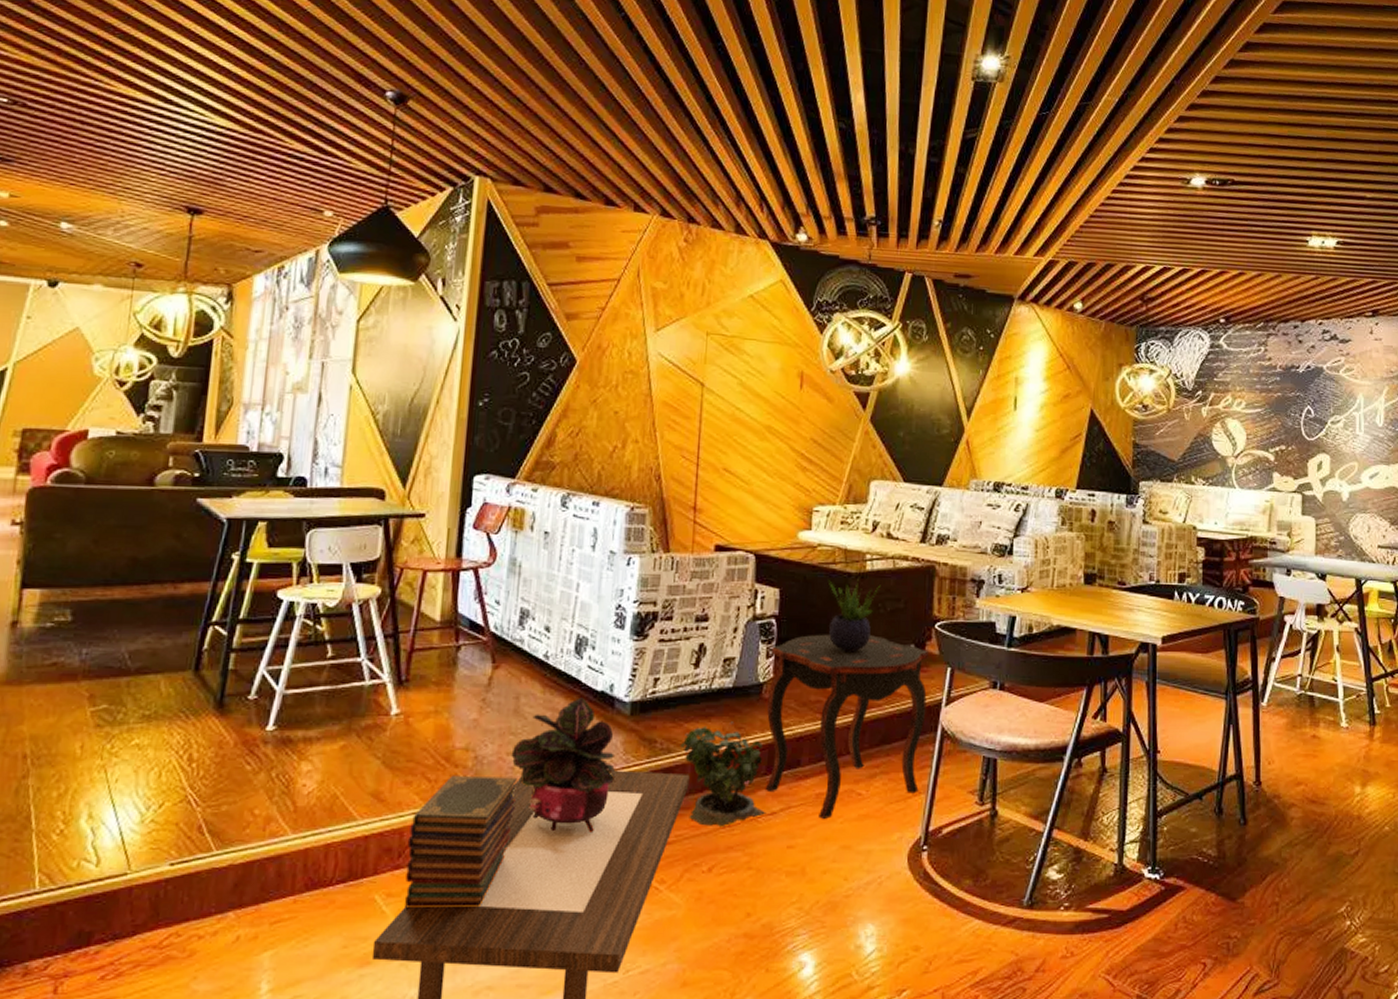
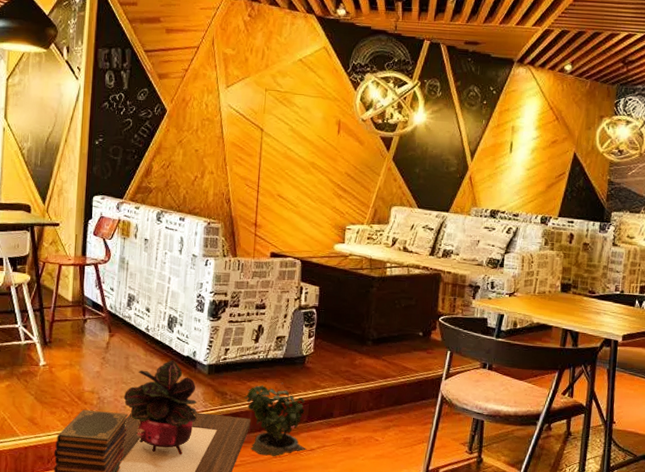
side table: present [765,634,928,820] -> none [306,322,433,457]
potted plant: present [827,580,881,651] -> none [356,282,398,336]

